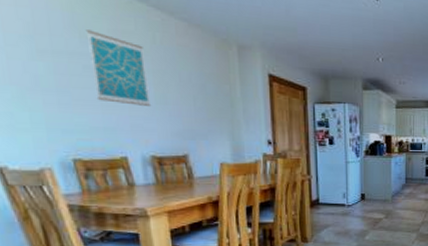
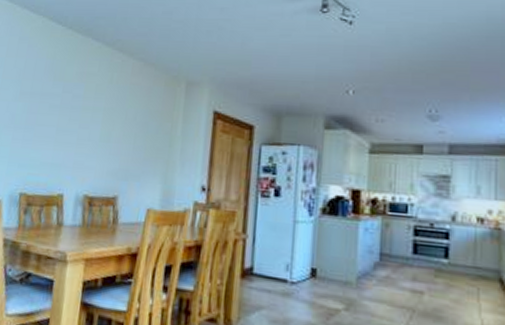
wall art: present [85,30,152,106] -> none [52,73,101,144]

